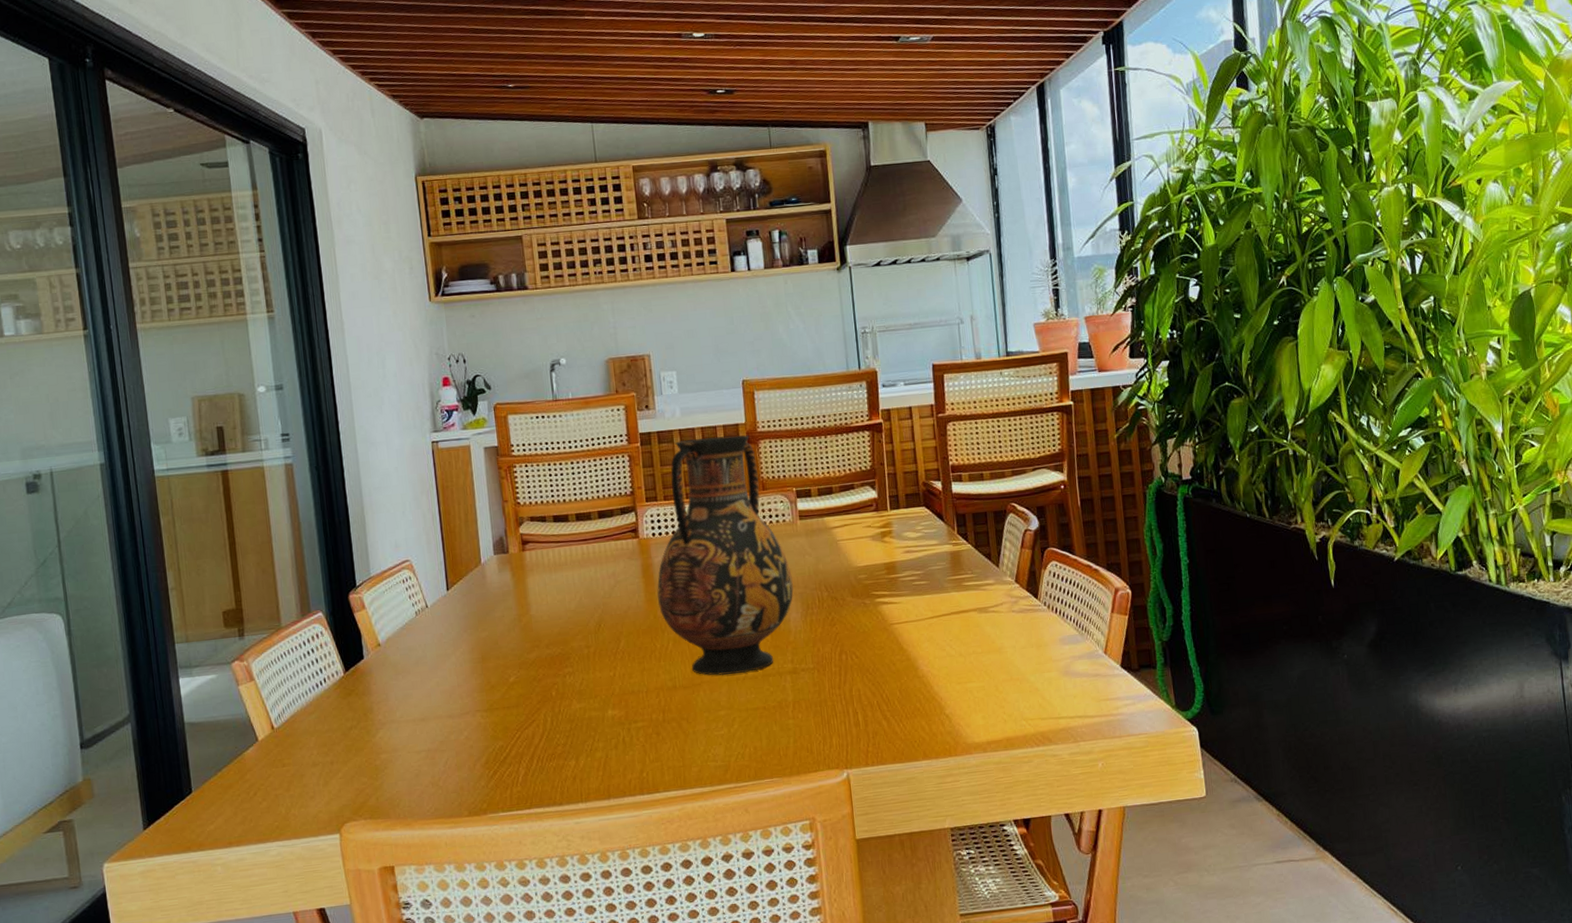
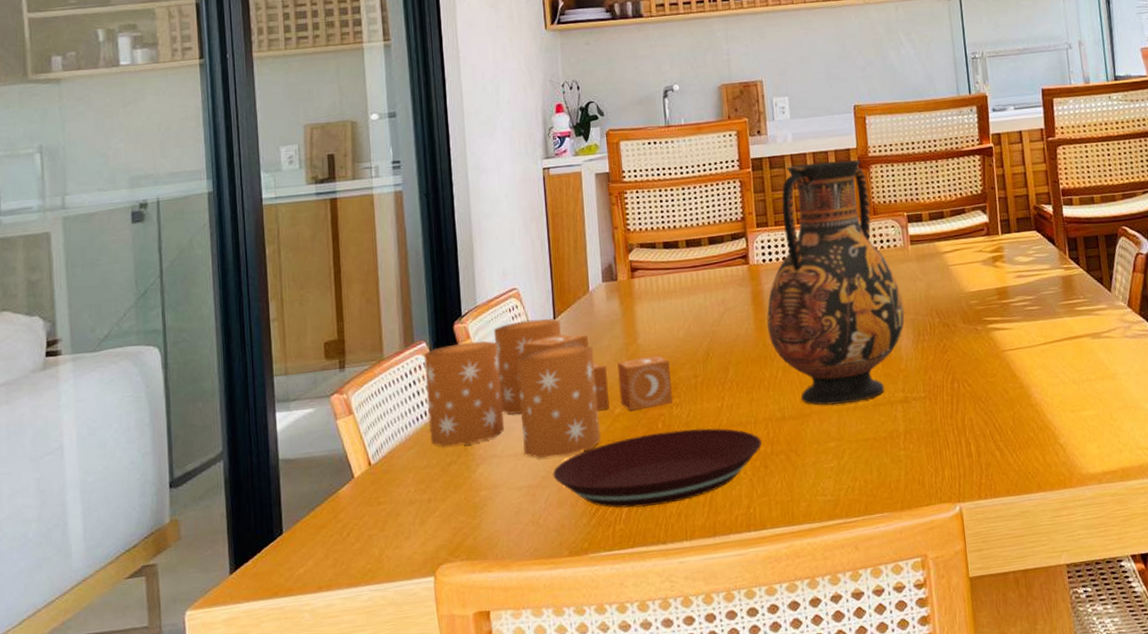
candle: none [321,590,566,724] -> present [424,318,673,458]
plate: none [450,696,653,772] -> present [553,428,762,508]

